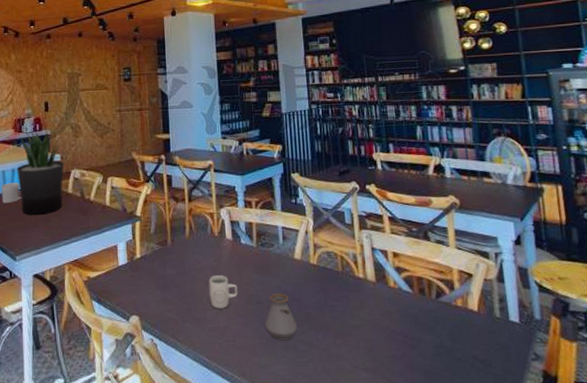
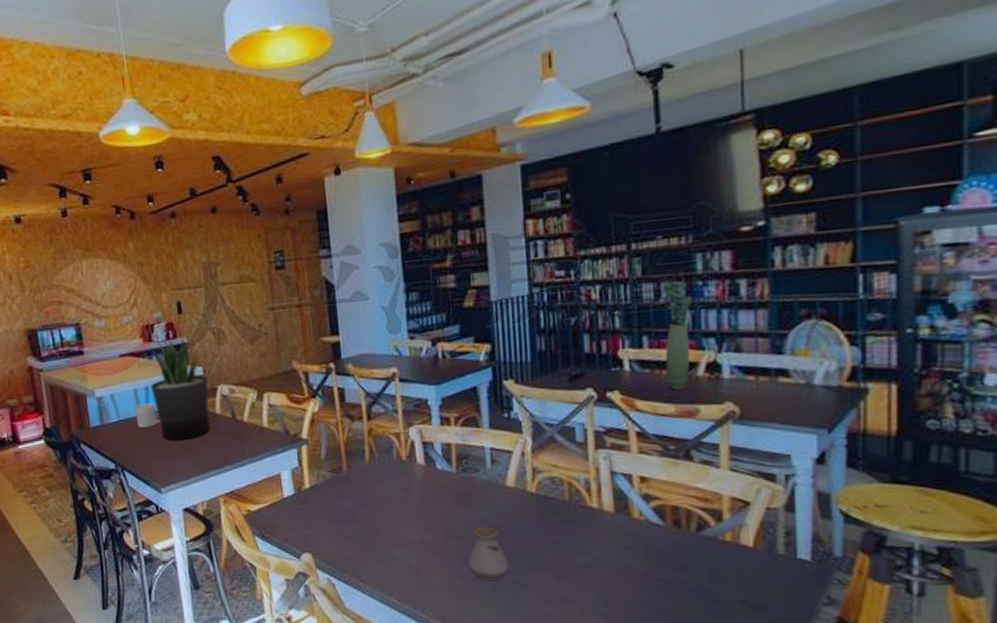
mug: present [208,275,238,309] -> none [396,507,433,545]
vase: none [400,101,423,185] -> present [661,276,694,390]

